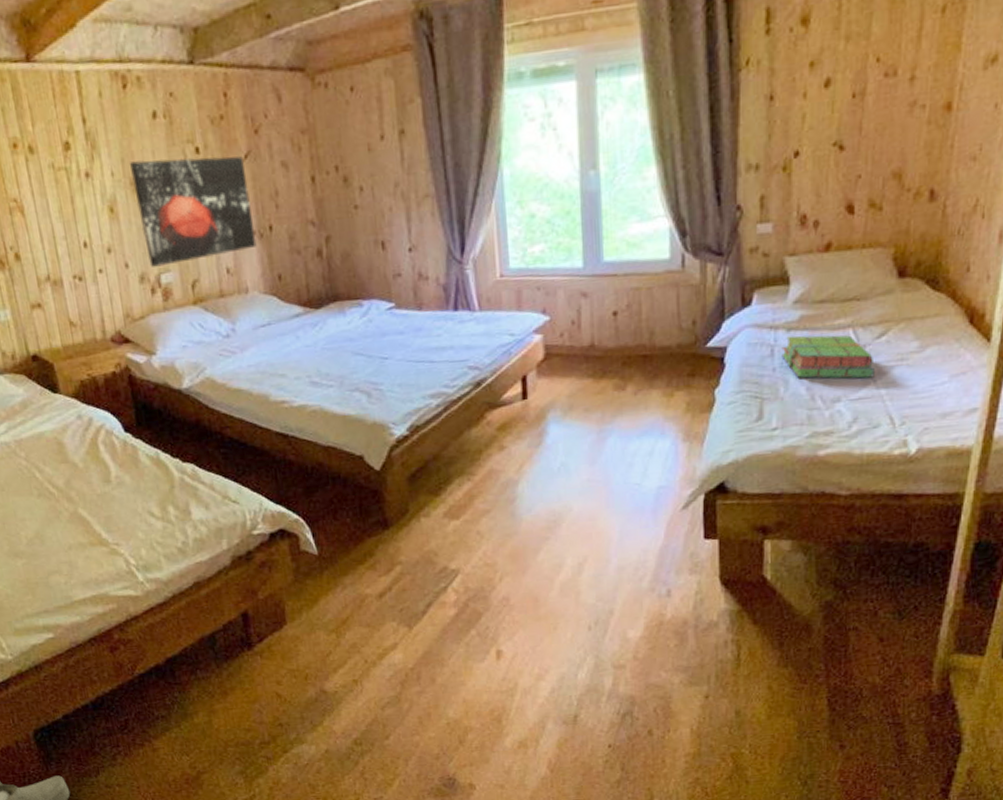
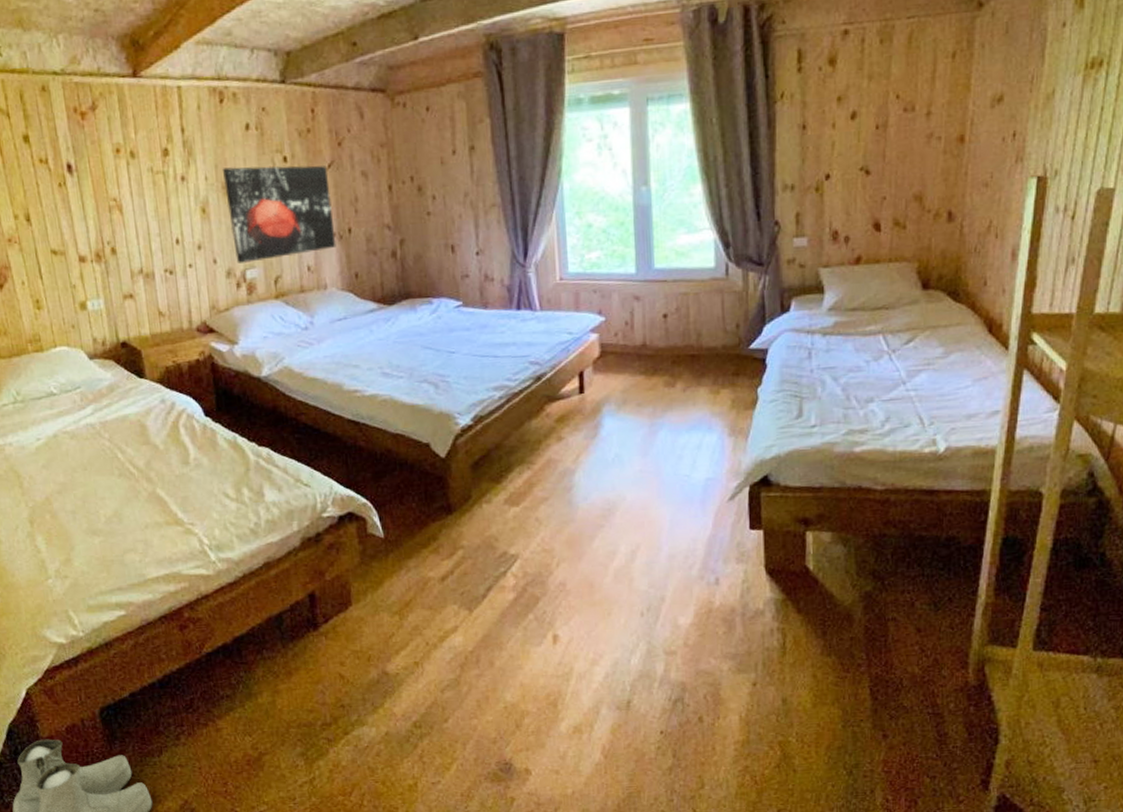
stack of books: present [781,335,876,379] -> none [818,340,905,381]

